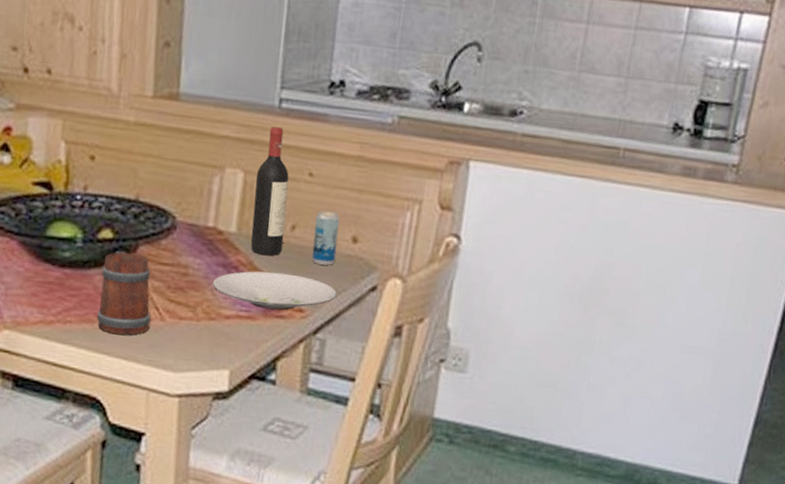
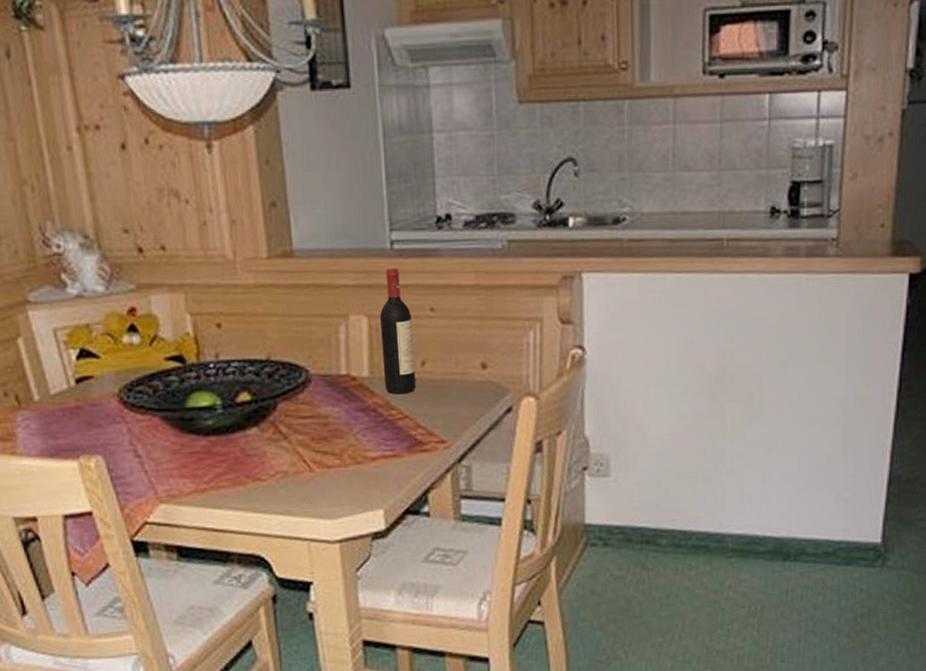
mug: present [96,251,151,335] -> none [245,411,300,492]
plate: present [212,271,337,311] -> none [353,408,475,445]
beverage can: present [312,210,340,266] -> none [444,341,469,395]

